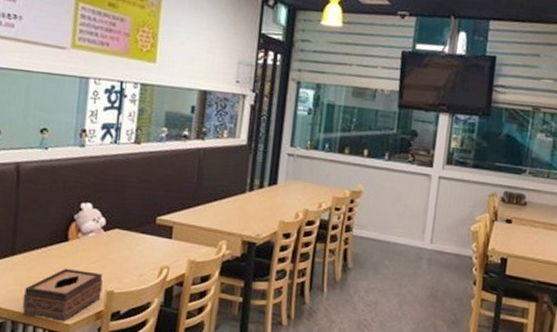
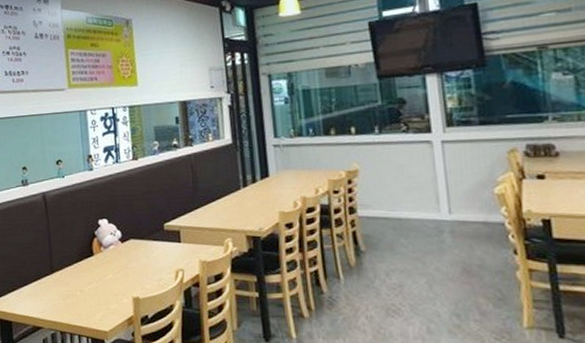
tissue box: present [22,268,103,322] -> none [66,280,129,329]

